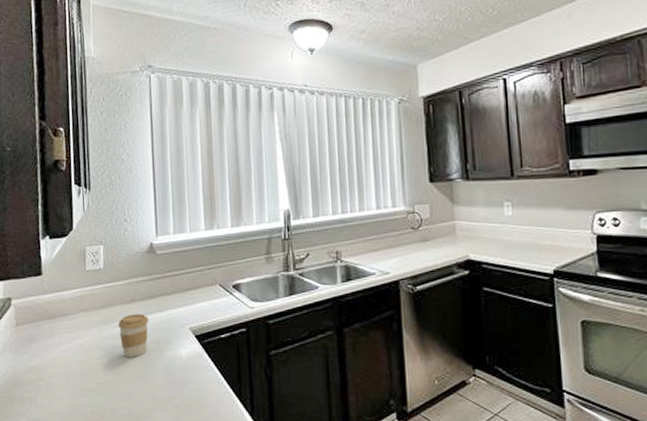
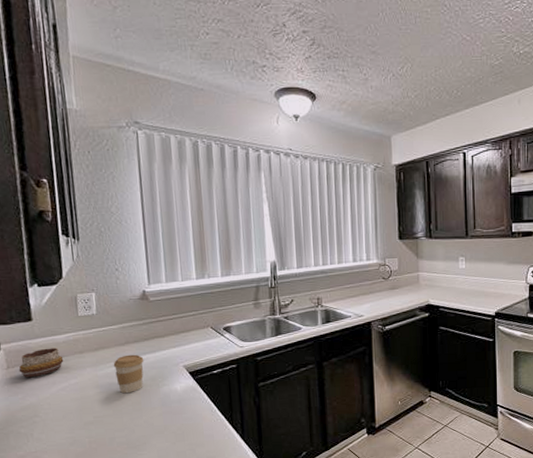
decorative bowl: none [26,304,70,337] -> present [18,348,64,378]

